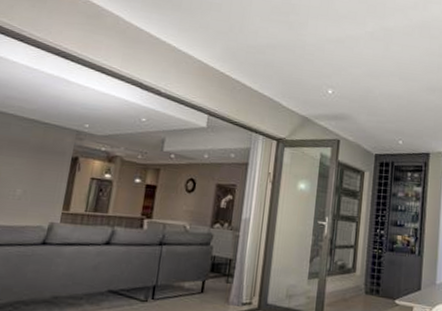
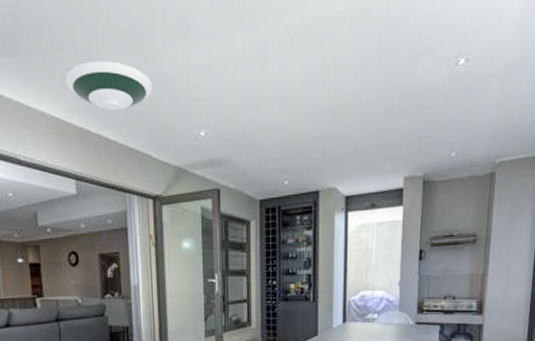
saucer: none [216,22,292,64] -> present [65,60,153,111]

